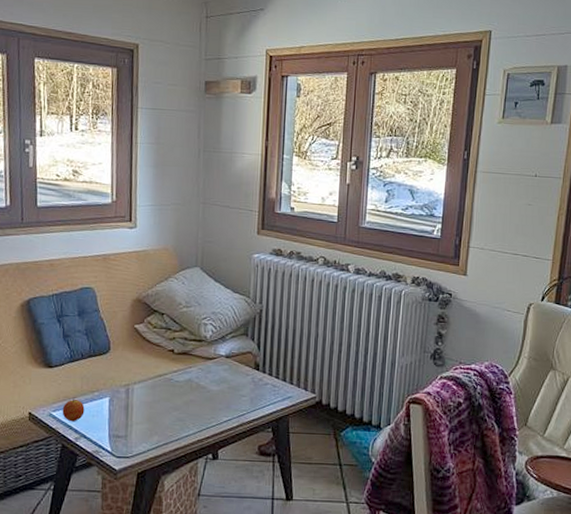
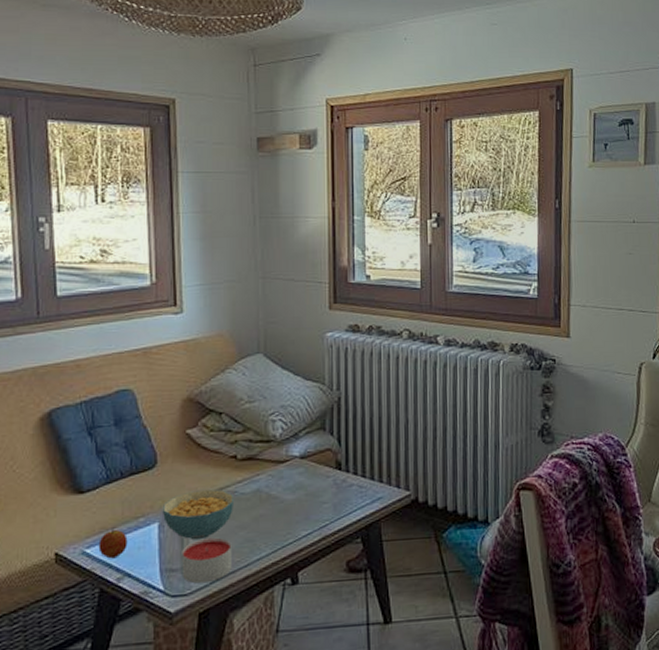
cereal bowl: none [113,374,170,415] -> present [163,489,233,540]
candle: none [126,414,166,450] -> present [181,537,232,584]

